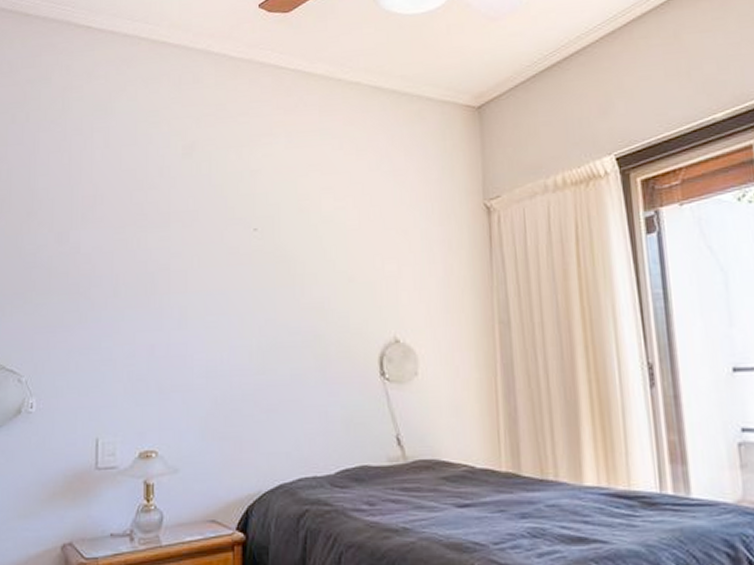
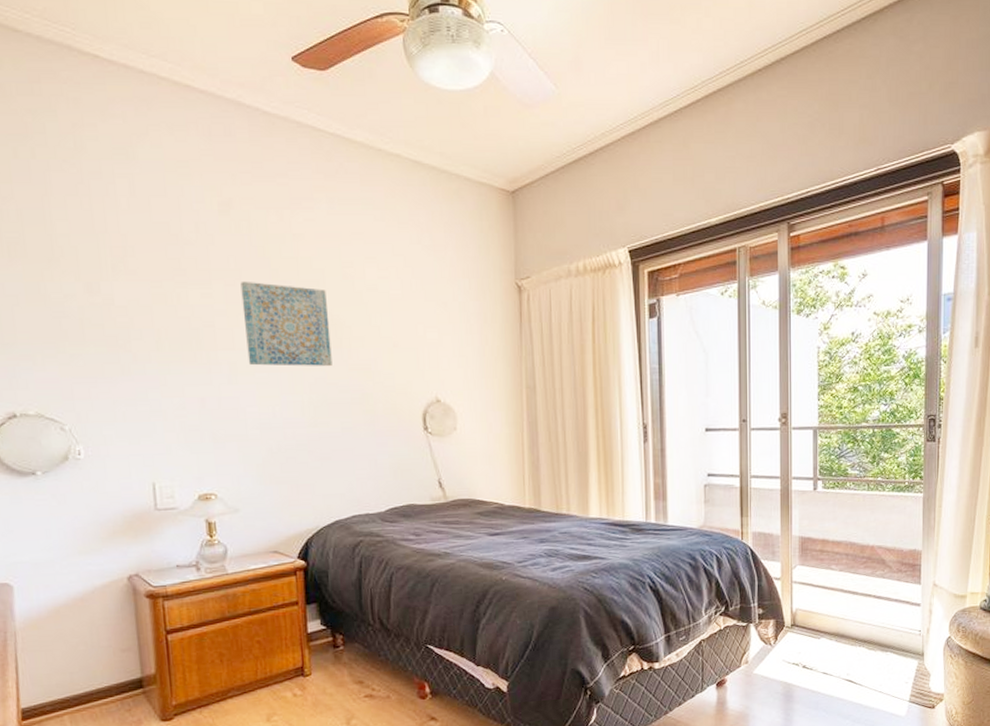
wall art: none [197,221,284,309] -> present [240,280,332,366]

